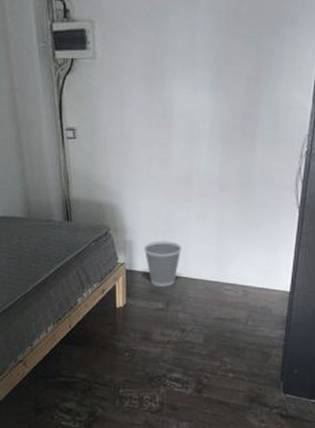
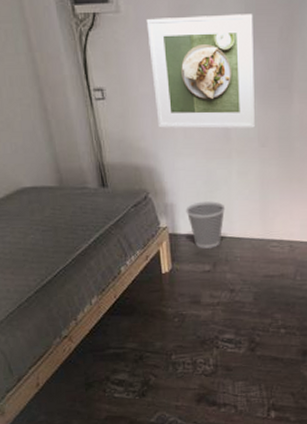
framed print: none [120,63,222,173] -> present [146,14,256,129]

